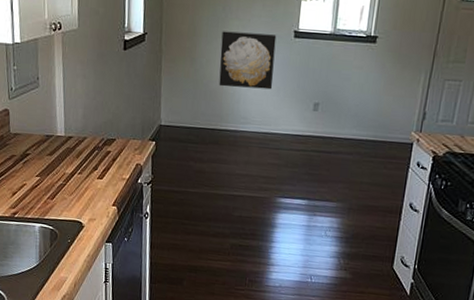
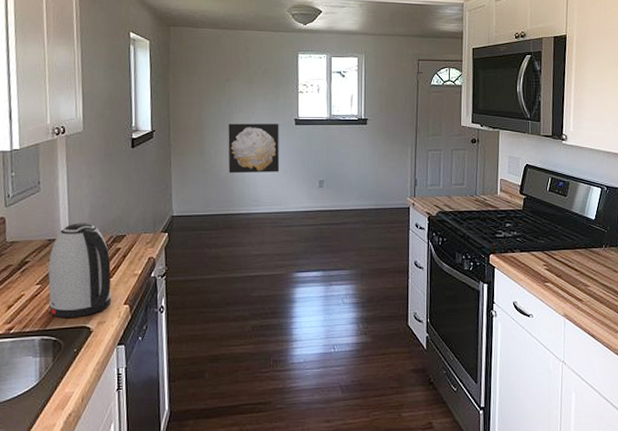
kettle: none [46,122,102,212] -> present [48,223,112,318]

